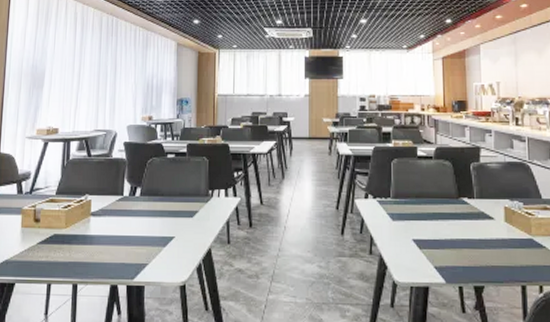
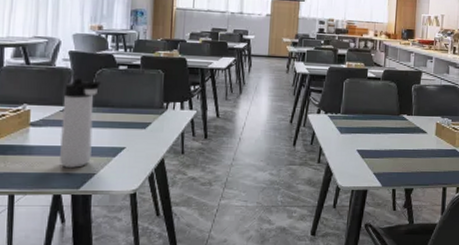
thermos bottle: none [116,168,153,258] -> present [60,78,102,168]

